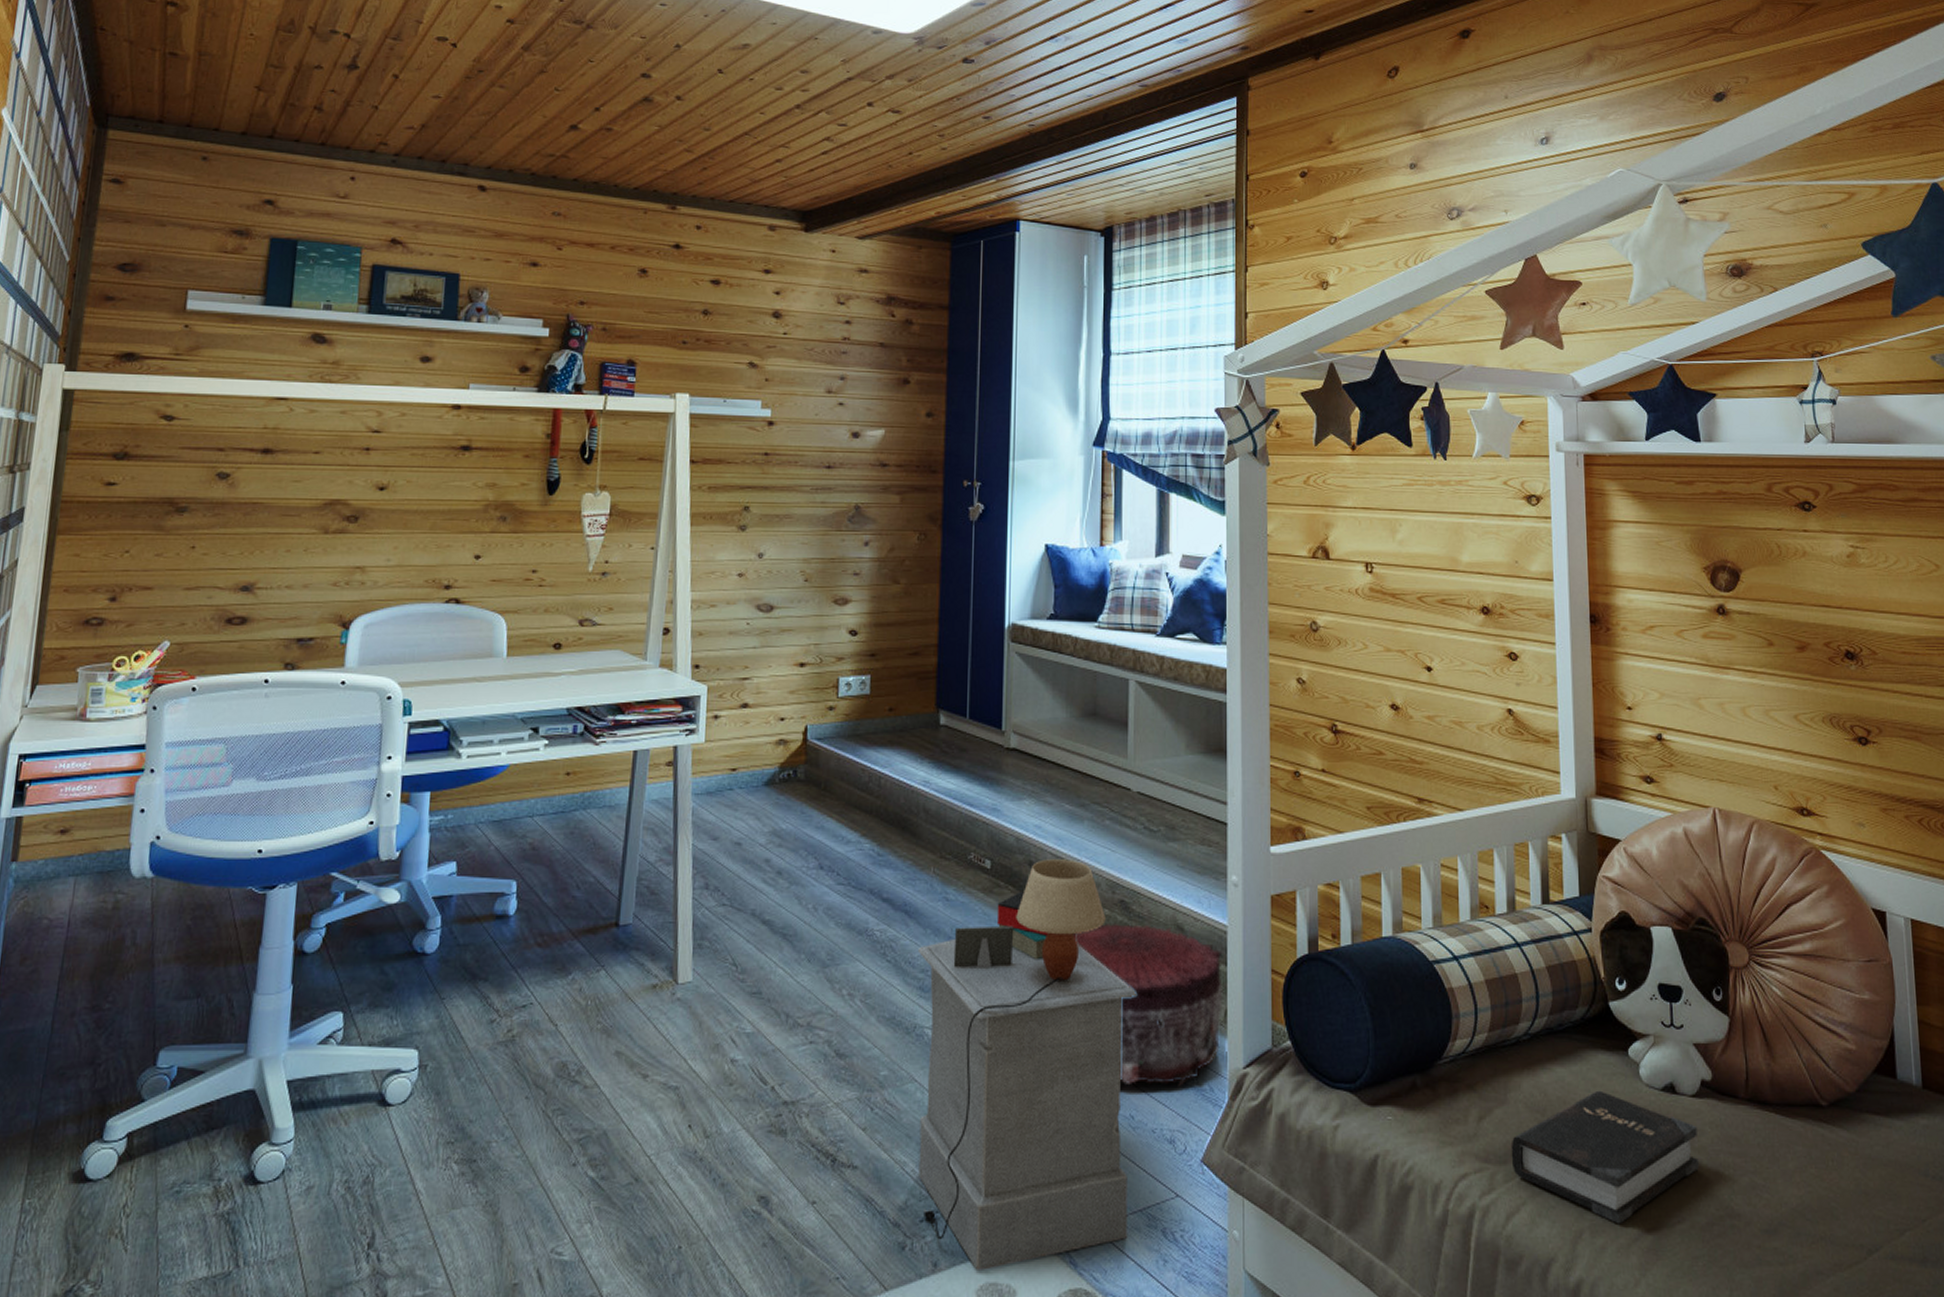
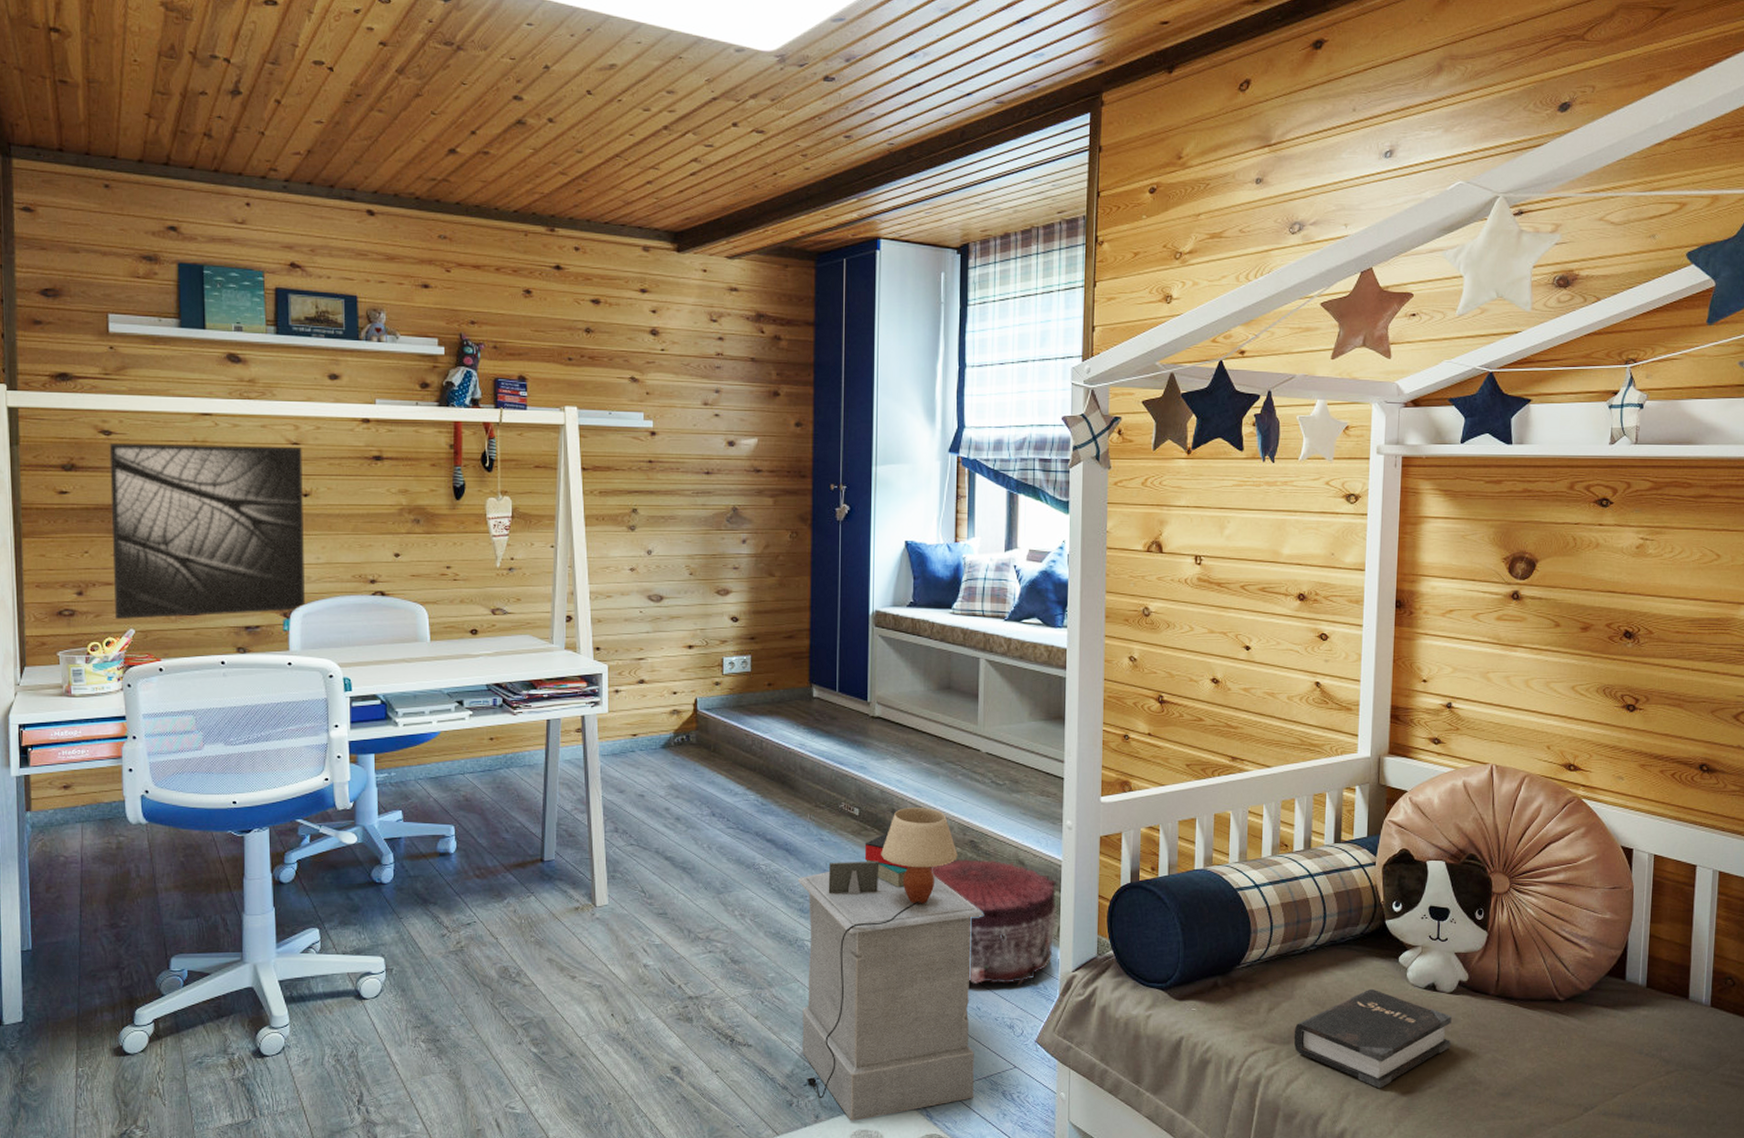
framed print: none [150,430,383,630] -> present [109,443,305,620]

